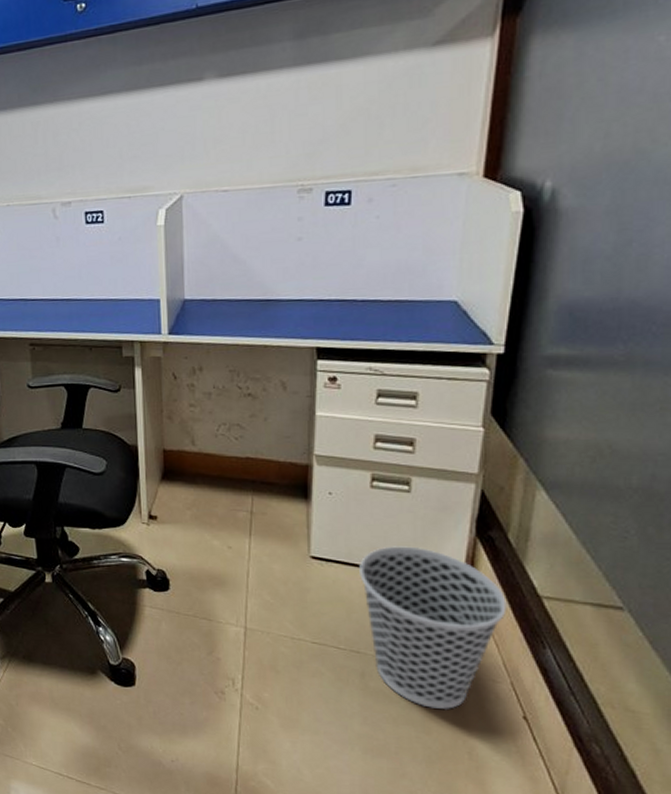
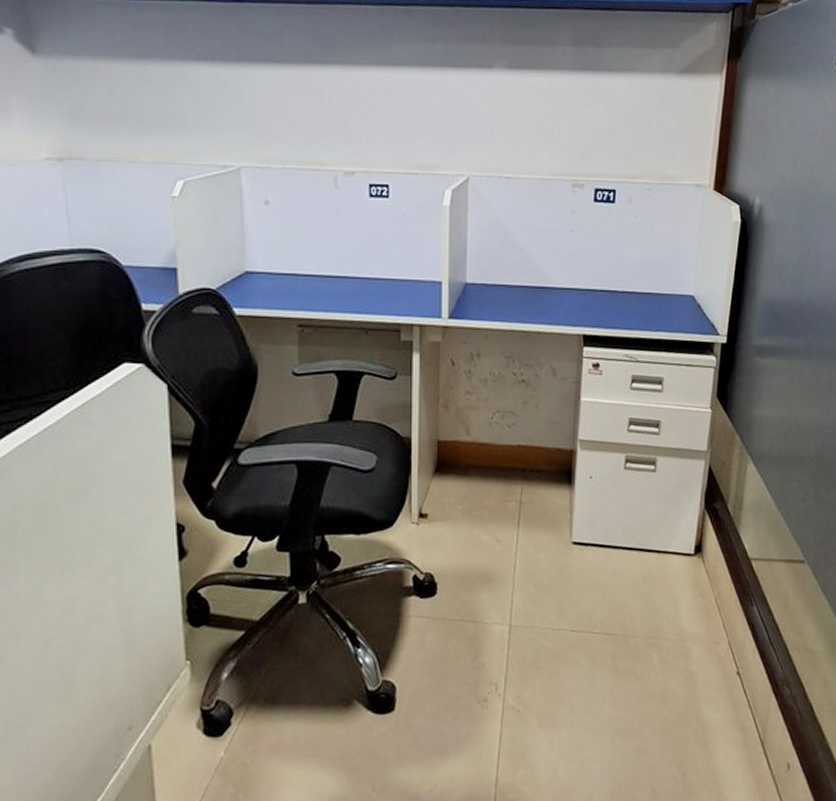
wastebasket: present [359,546,507,709] -> none [613,523,726,679]

